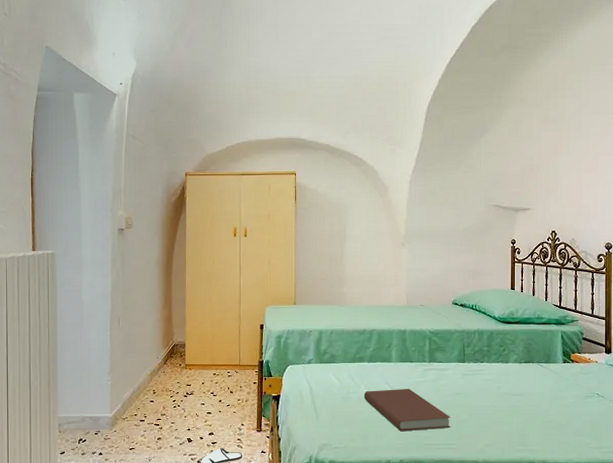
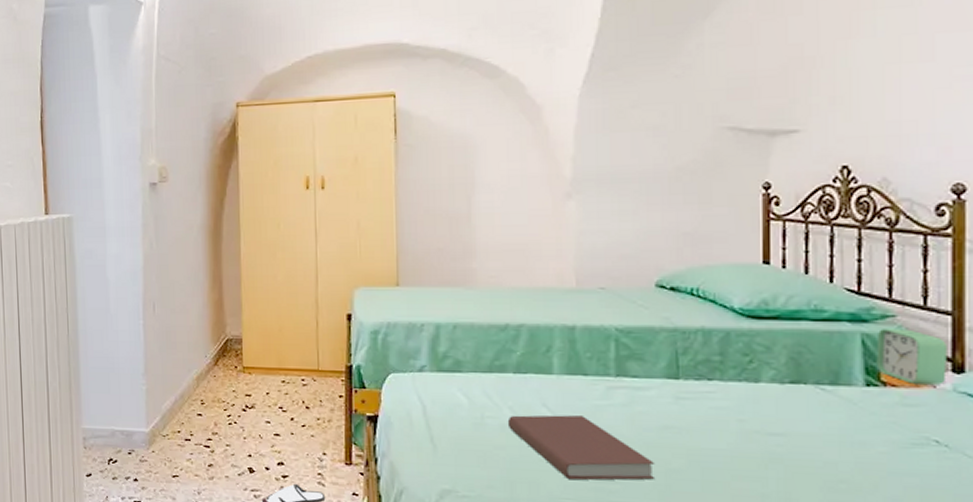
alarm clock: none [568,328,603,361] -> present [876,329,947,385]

